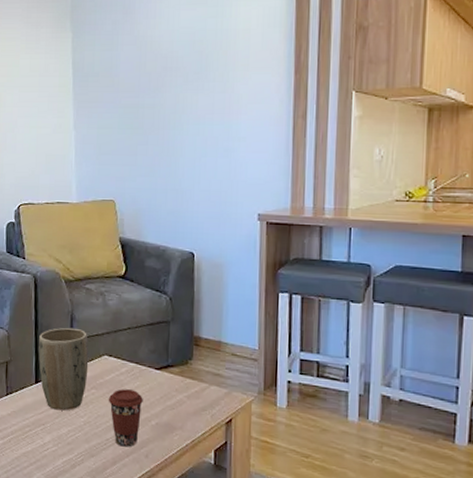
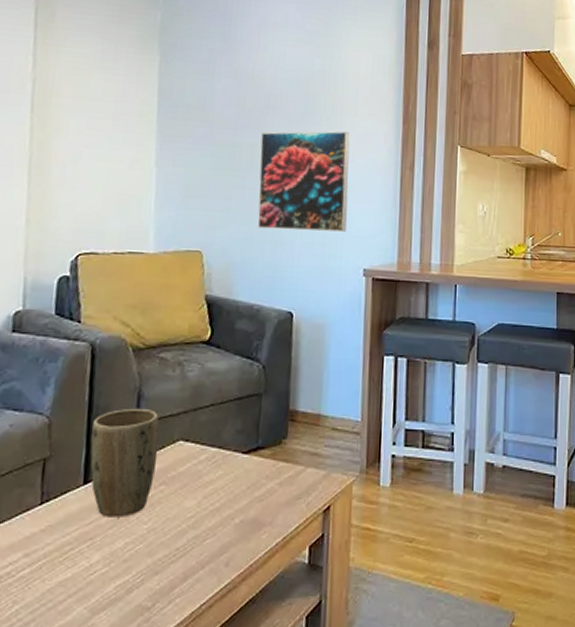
coffee cup: present [108,389,143,447] -> none [181,481,226,556]
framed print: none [160,85,243,181] -> present [257,131,350,232]

